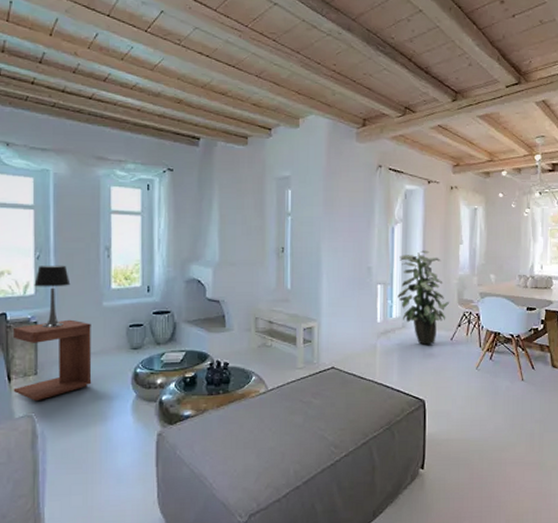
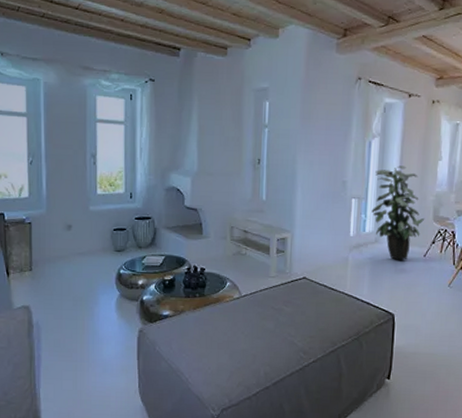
side table: present [12,319,92,402] -> none [10,221,80,295]
table lamp: present [34,265,71,327] -> none [28,170,60,228]

